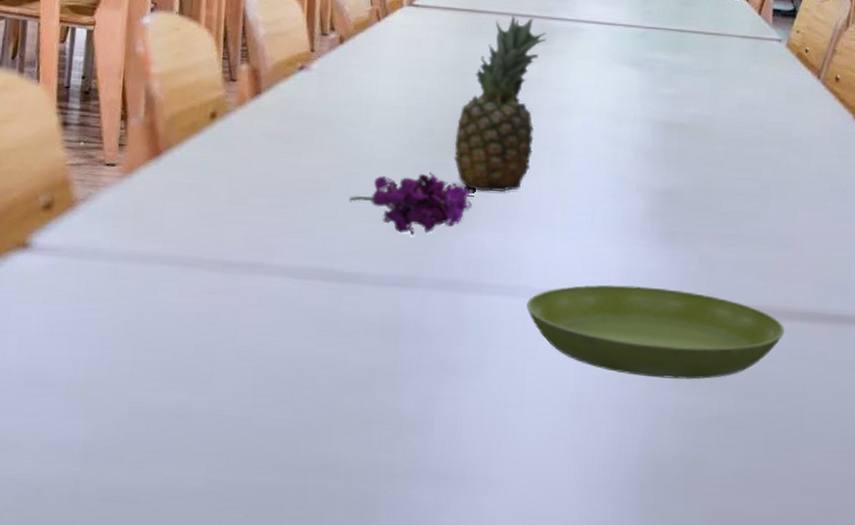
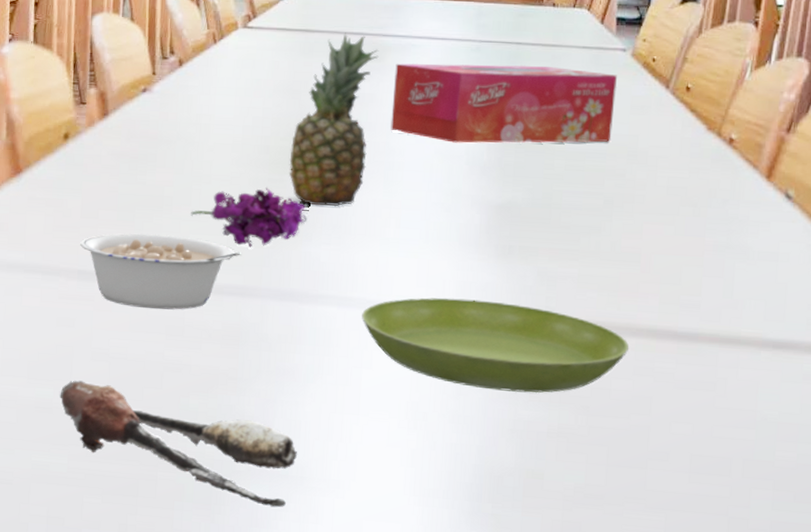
spoon: none [198,382,458,512] -> present [60,380,297,508]
legume: none [226,221,402,303] -> present [80,233,241,310]
tissue box: none [557,47,773,130] -> present [390,63,617,144]

